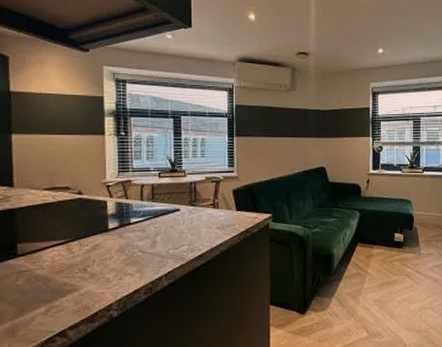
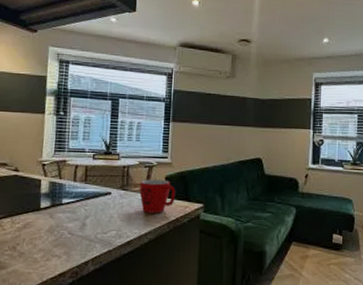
mug: none [208,193,244,226] -> present [139,179,176,214]

